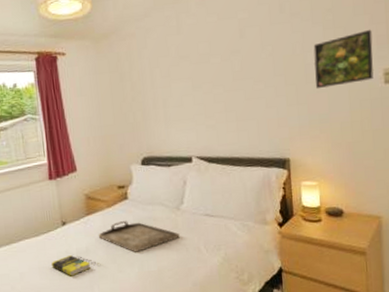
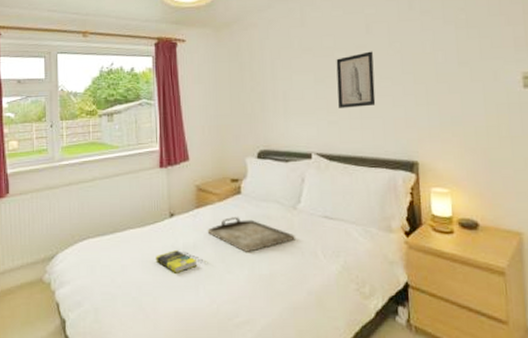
wall art: none [212,55,250,113] -> present [336,51,376,108]
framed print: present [313,29,374,89] -> none [445,30,511,90]

